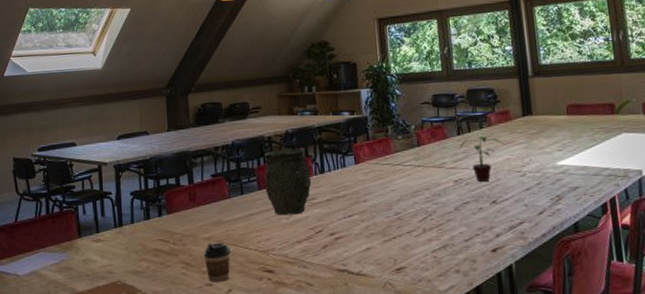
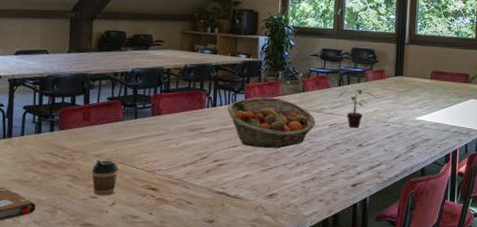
vase: present [263,148,312,216] -> none [159,82,203,141]
fruit basket: none [336,156,438,215] -> present [227,97,316,149]

